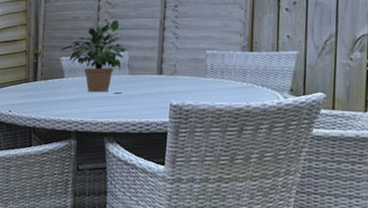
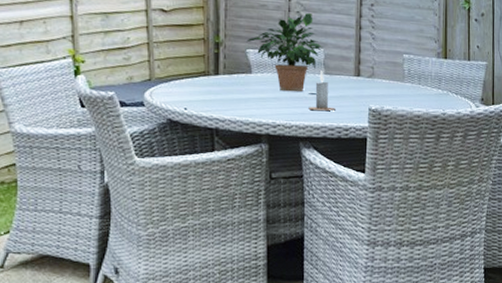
candle: none [113,72,138,108] -> present [308,71,335,111]

